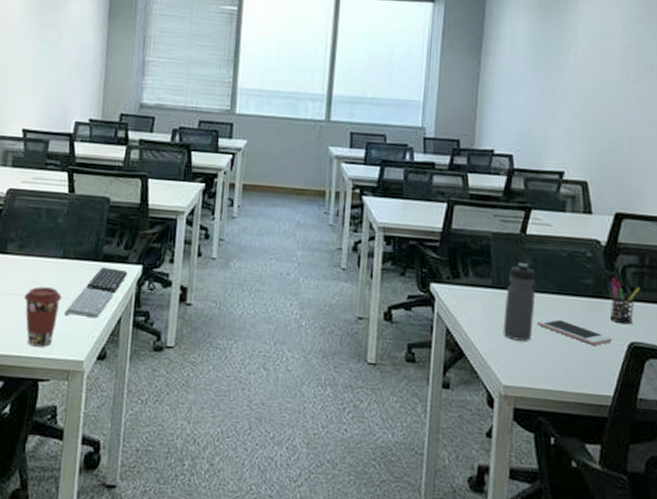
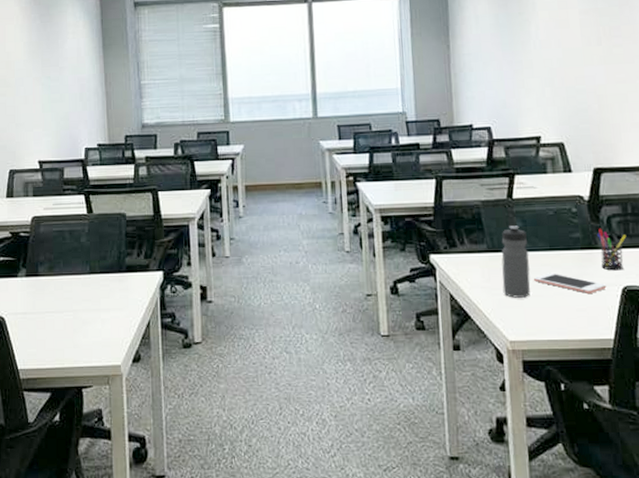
coffee cup: present [24,286,62,347] -> none [59,302,94,357]
computer keyboard: present [64,267,128,318] -> none [97,277,150,326]

